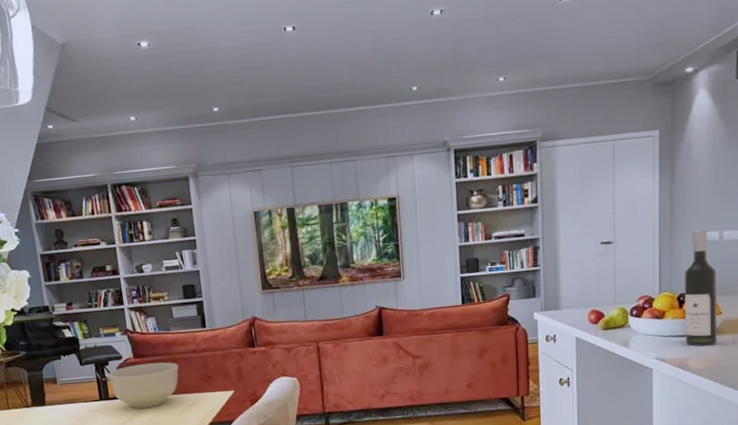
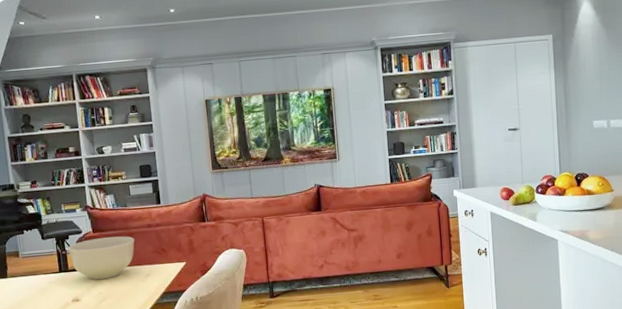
bottle: present [684,229,718,346] -> none [580,118,611,220]

